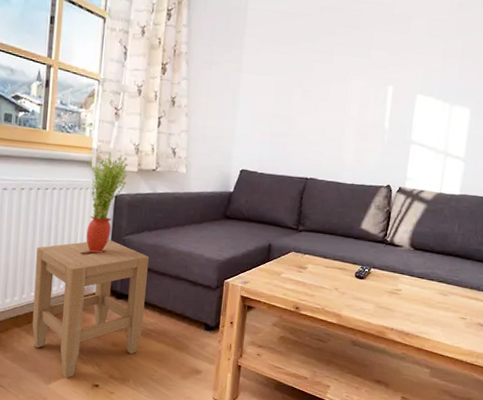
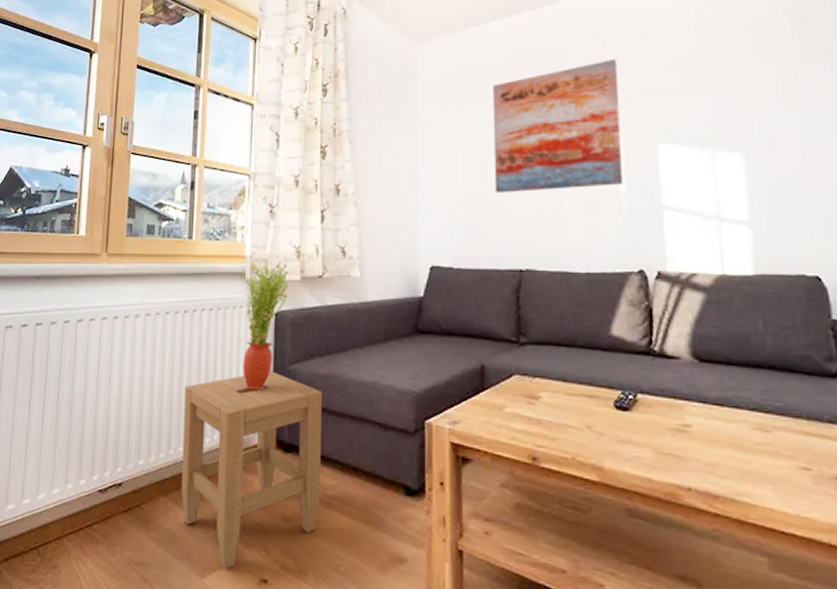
wall art: none [296,23,400,122] -> present [492,59,623,194]

